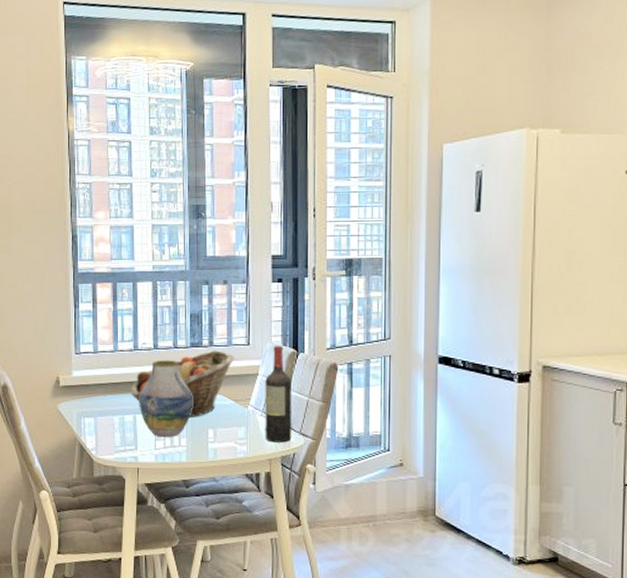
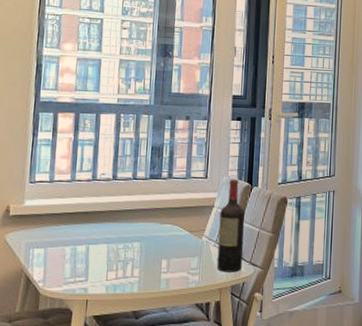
fruit basket: present [131,350,236,418] -> none [86,182,193,249]
vase: present [139,360,192,437] -> none [93,190,148,267]

